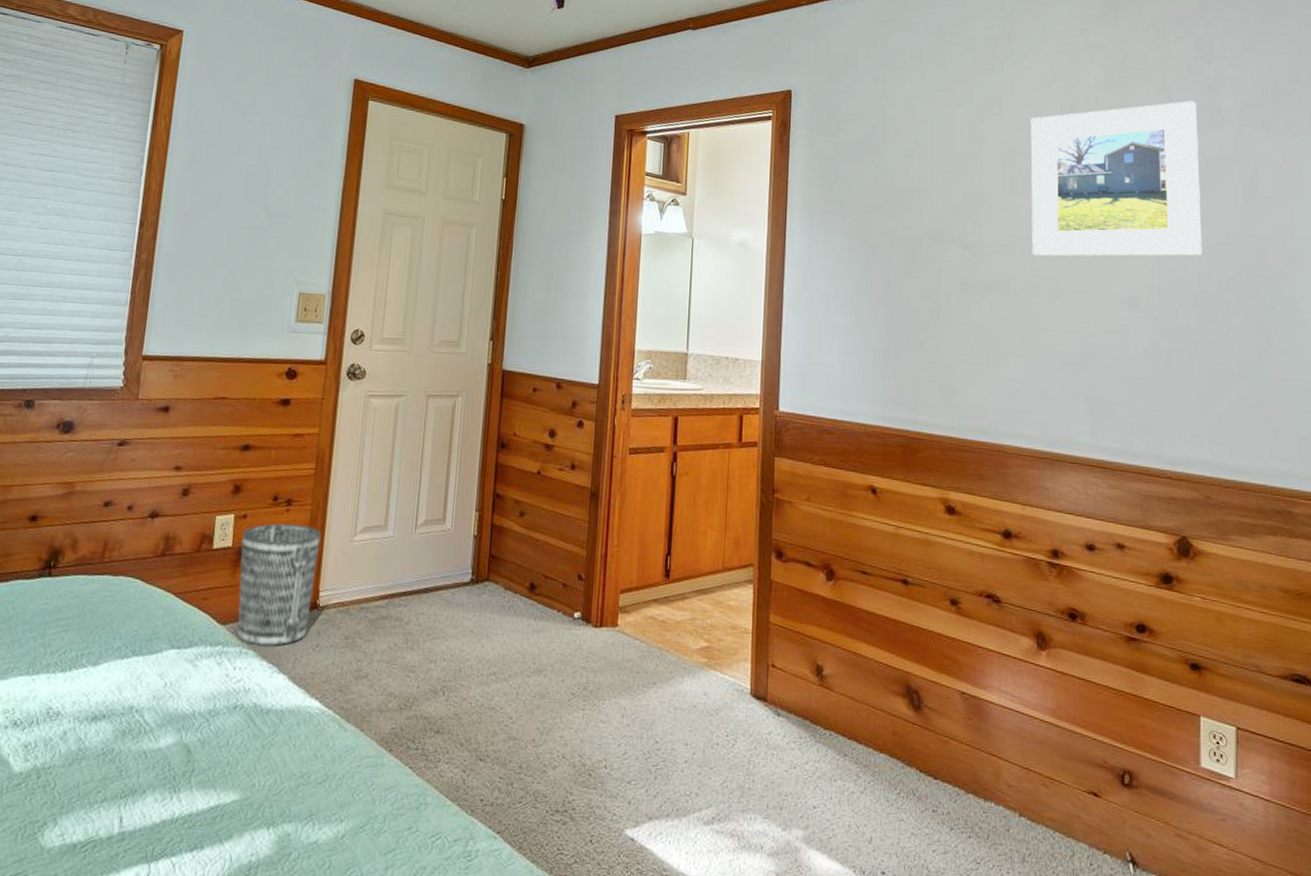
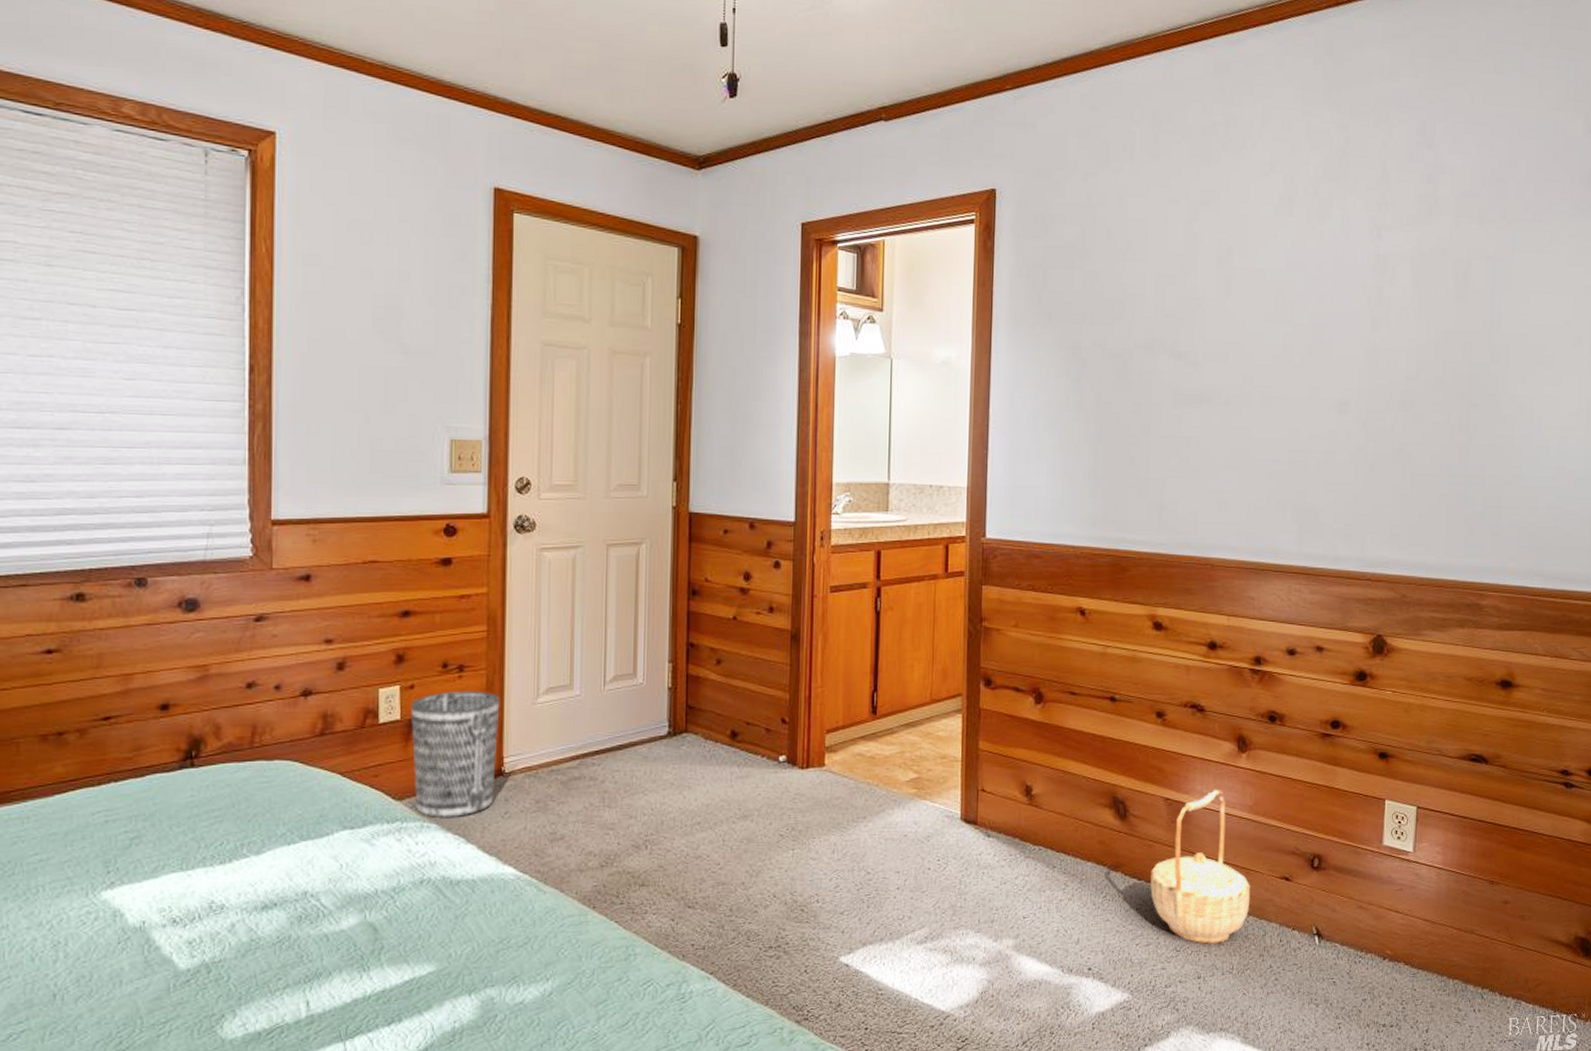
basket: none [947,688,1056,860] -> present [1150,790,1251,944]
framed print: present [1030,100,1202,256] -> none [1244,190,1415,363]

